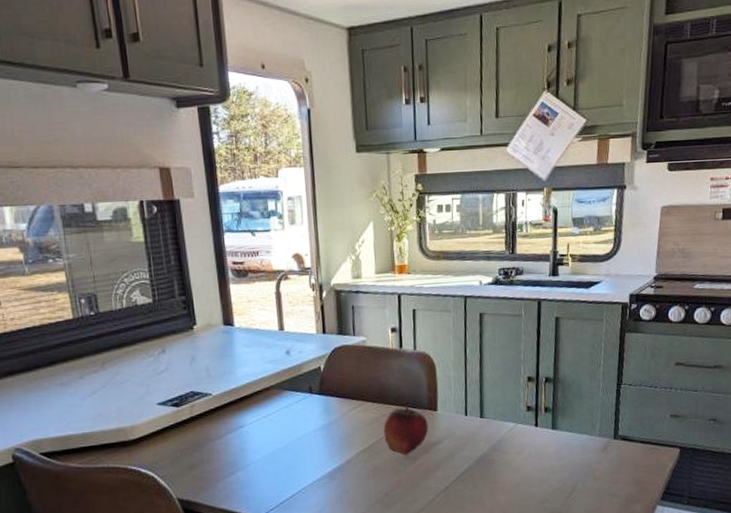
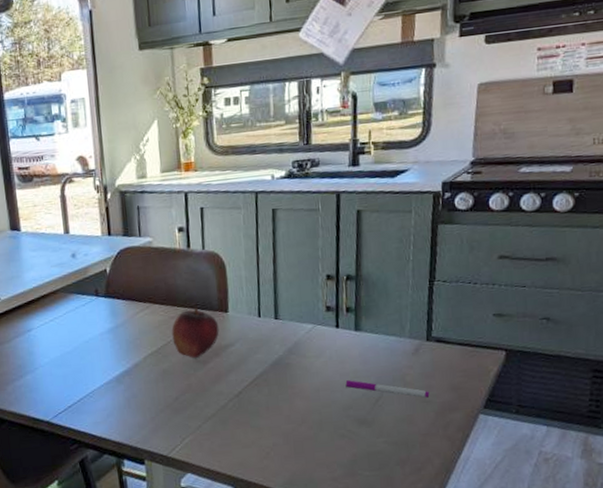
pen: none [543,475,616,491] -> present [345,380,430,398]

